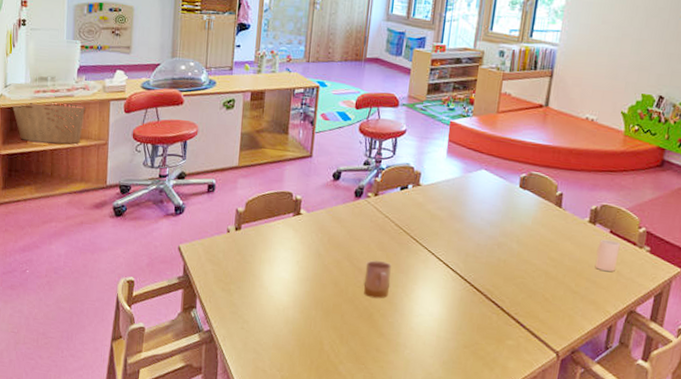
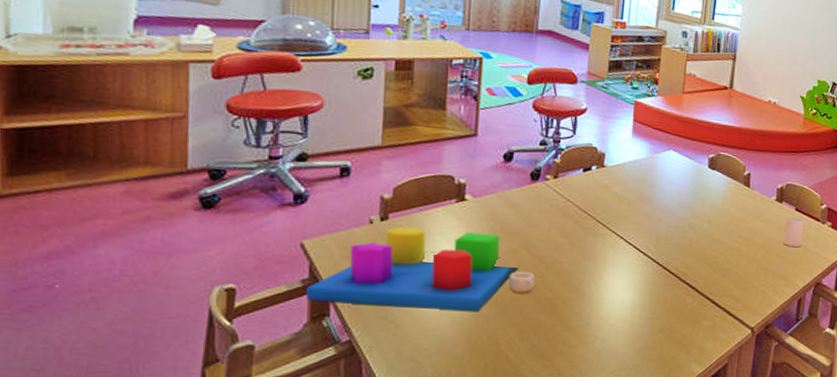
basket: present [12,103,85,144] -> none [20,60,149,117]
toy blocks: none [181,236,341,314] -> present [306,226,519,311]
cup: none [333,280,355,302] -> present [509,271,535,295]
cup: present [363,260,391,299] -> none [545,248,576,289]

